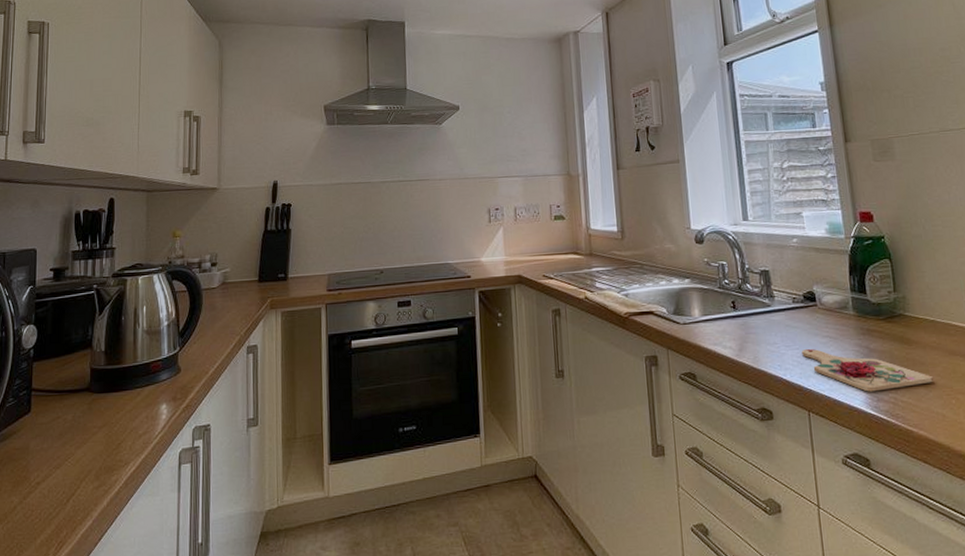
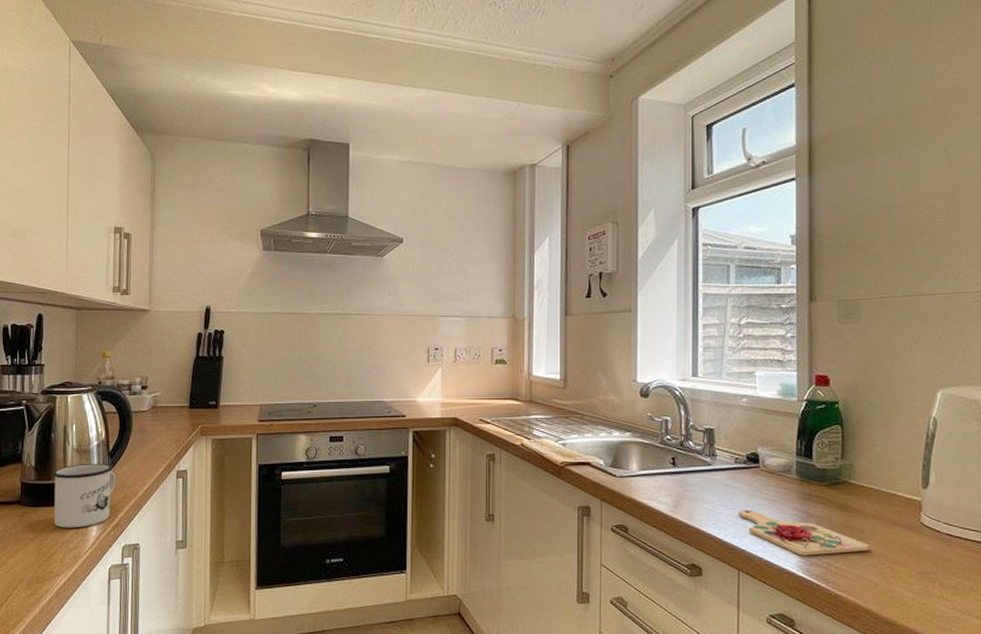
mug: none [123,343,186,414] -> present [53,463,116,528]

